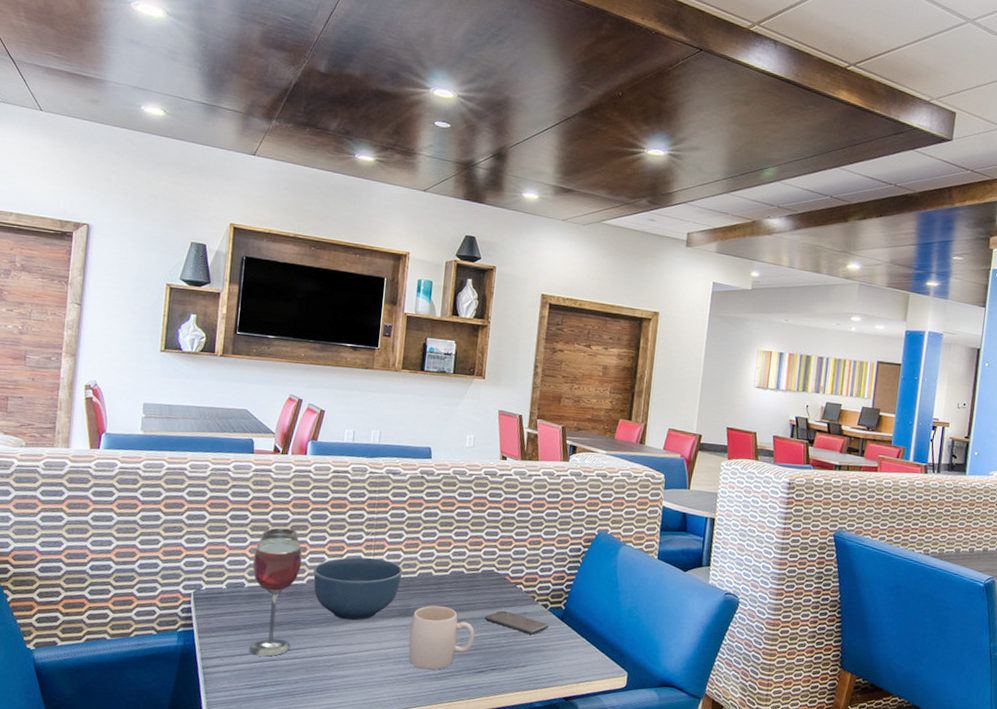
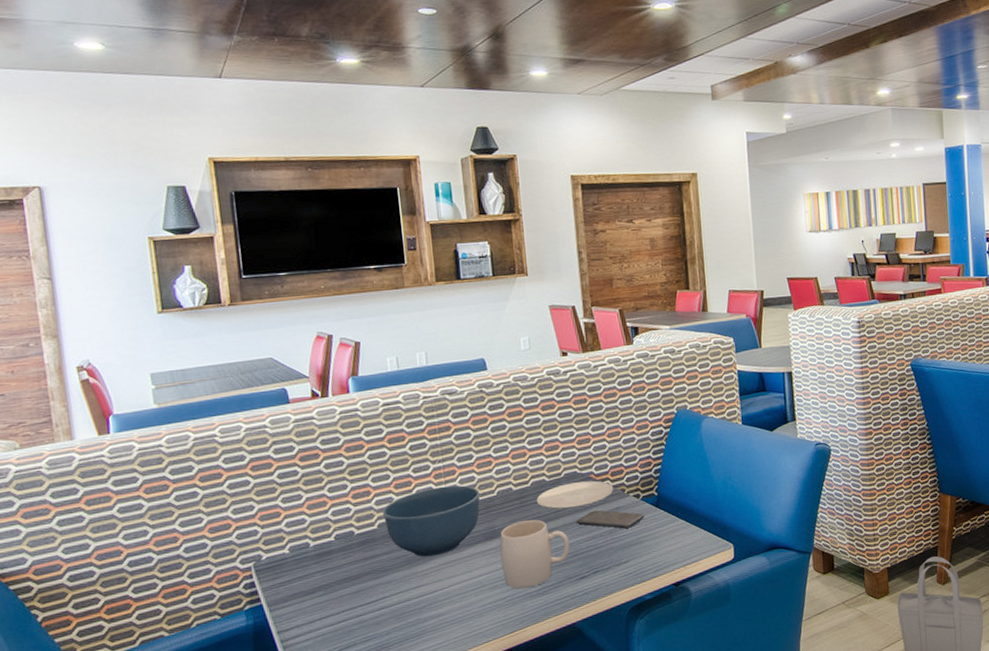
wineglass: present [249,527,302,657] -> none [312,474,375,616]
plate: none [452,579,525,605] -> present [536,480,614,510]

